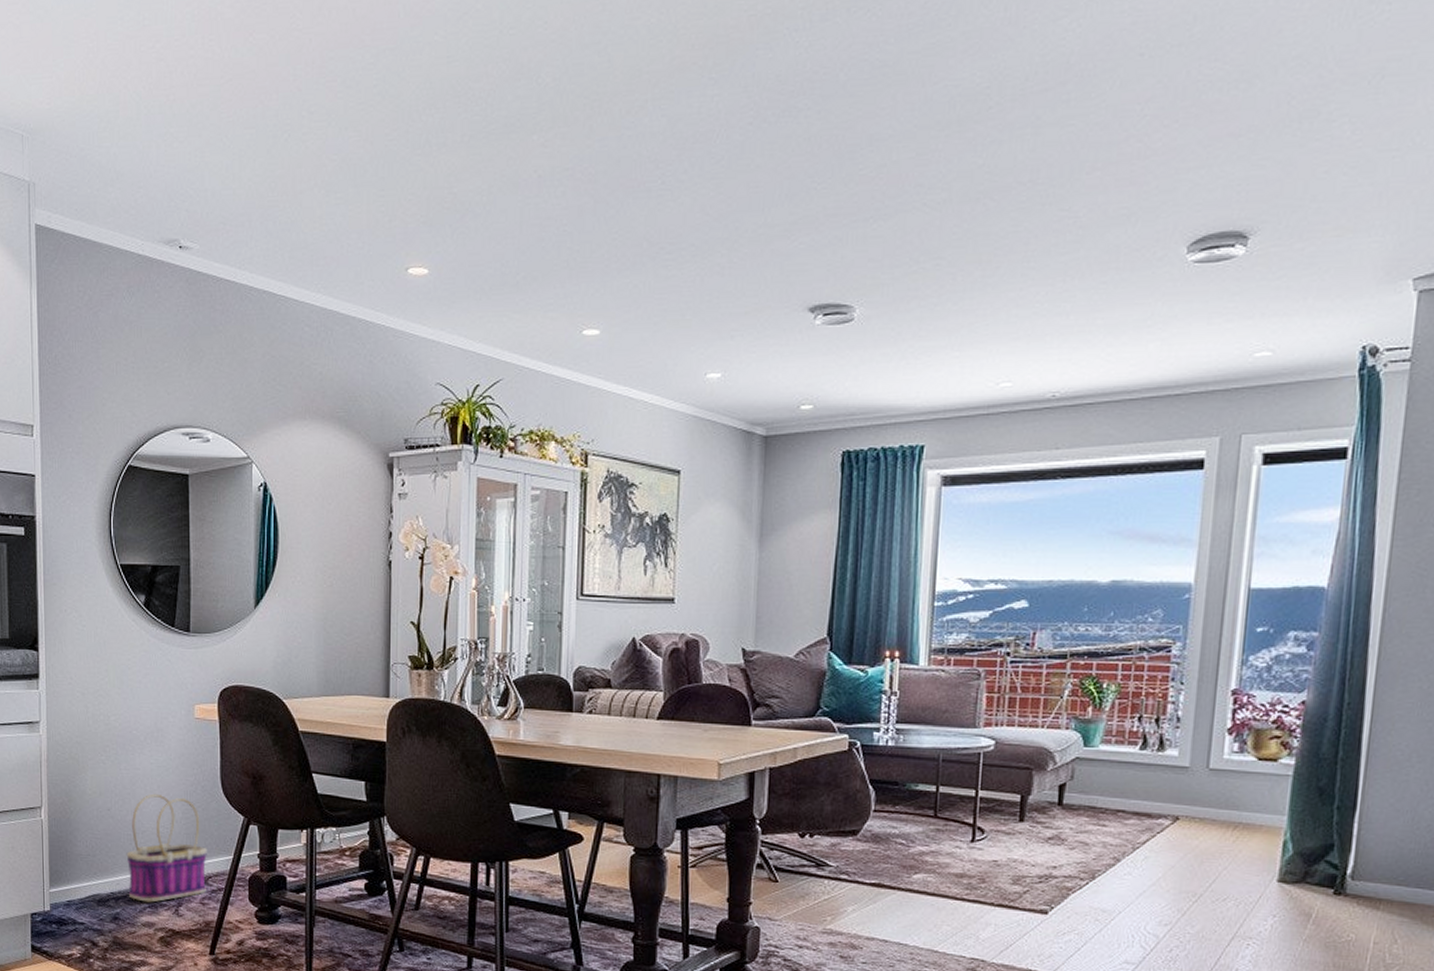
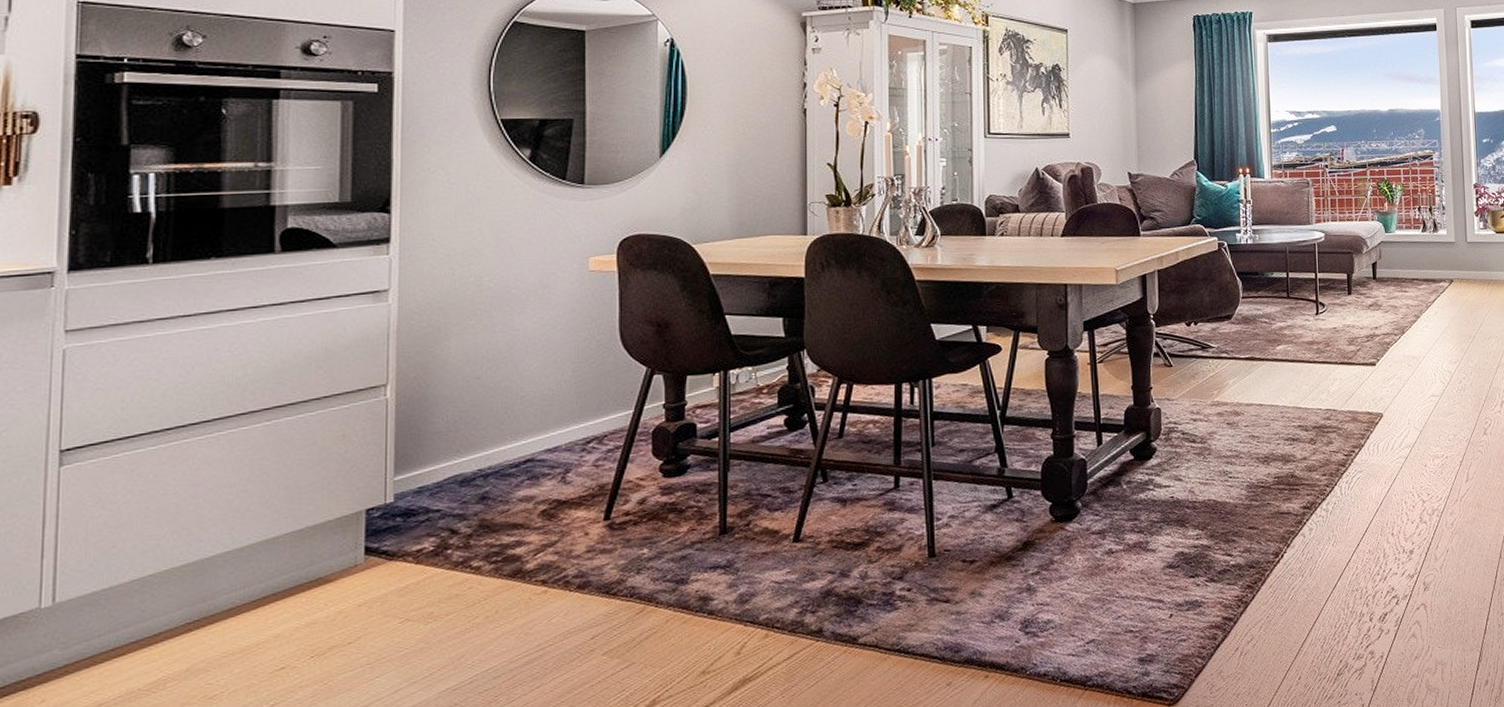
basket: present [126,793,207,903] -> none [499,354,602,475]

